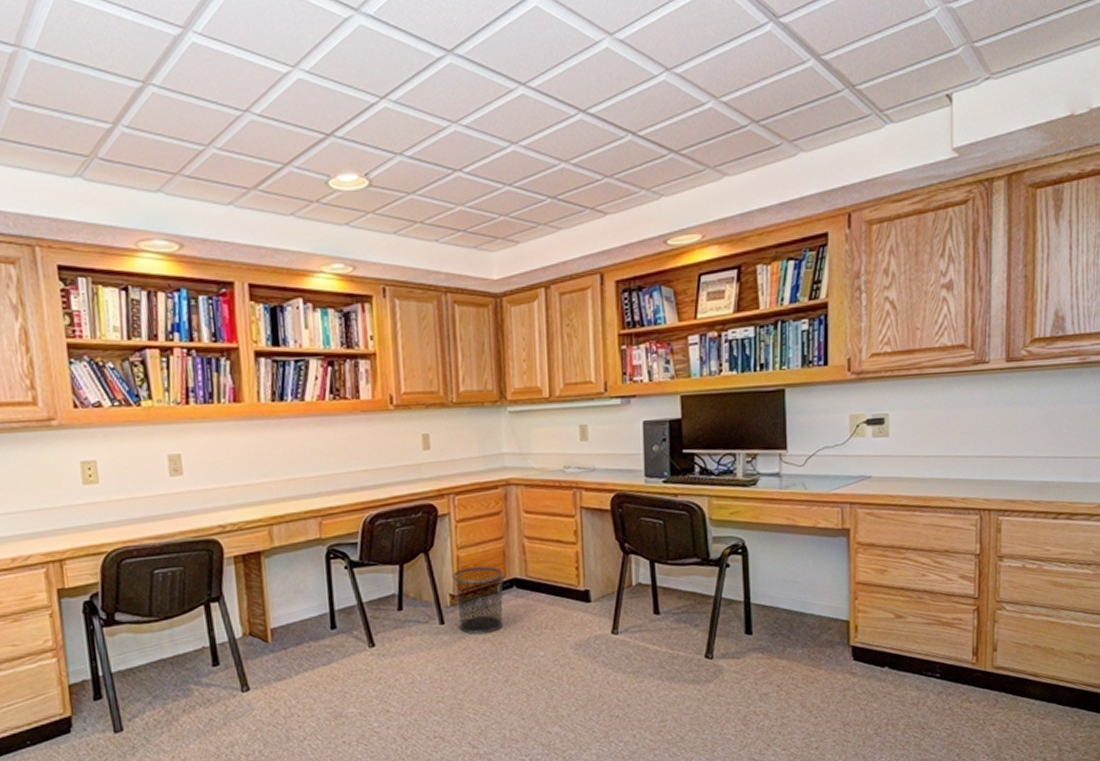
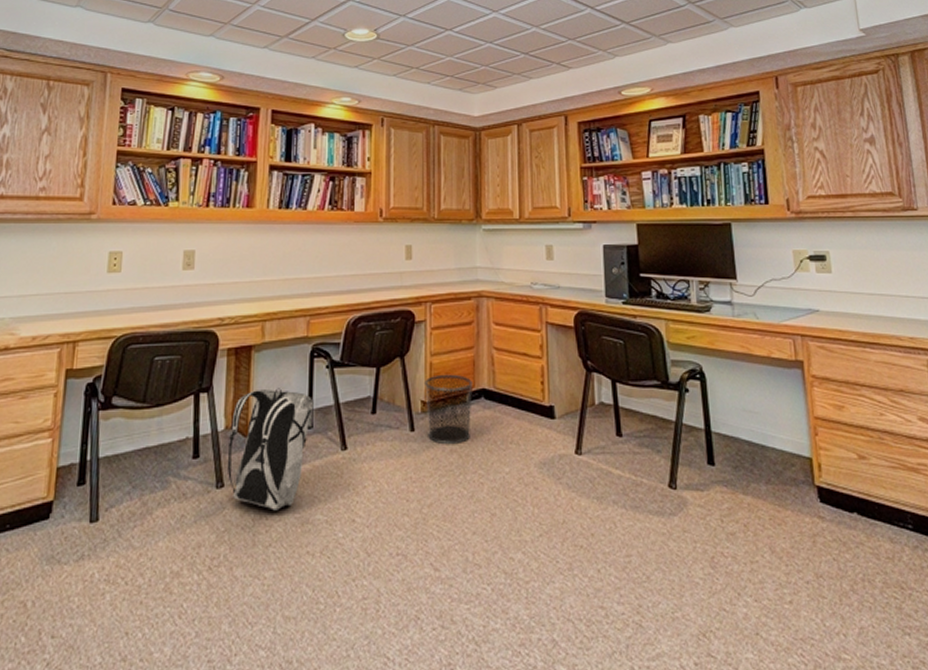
backpack: none [248,592,335,708] -> present [228,388,314,511]

